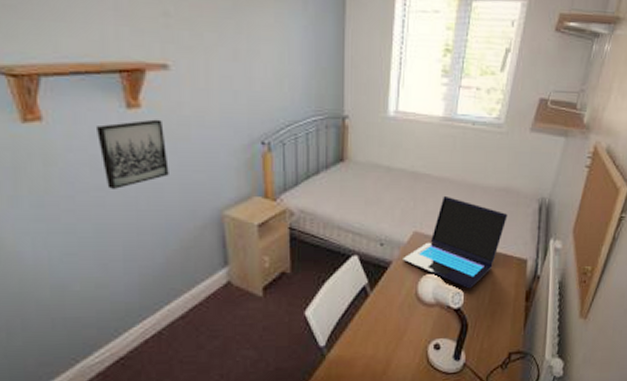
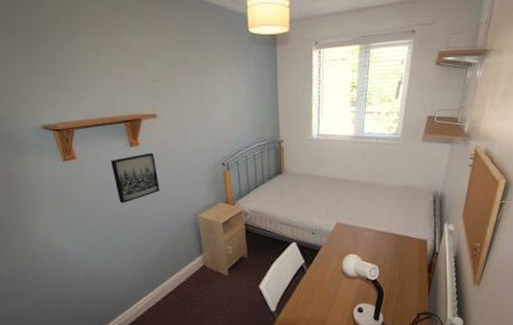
laptop: present [403,195,508,289] -> none [330,194,409,265]

